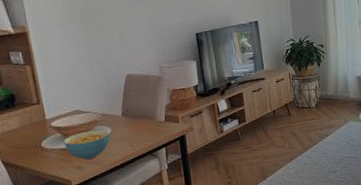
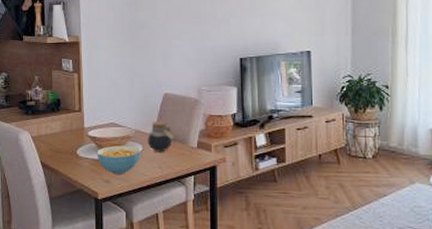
jar: none [115,101,144,132] -> present [148,121,176,152]

